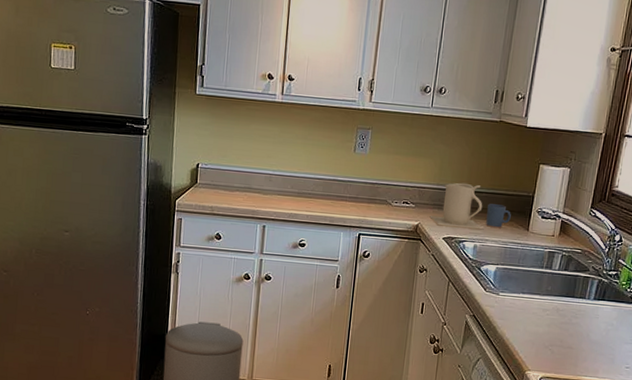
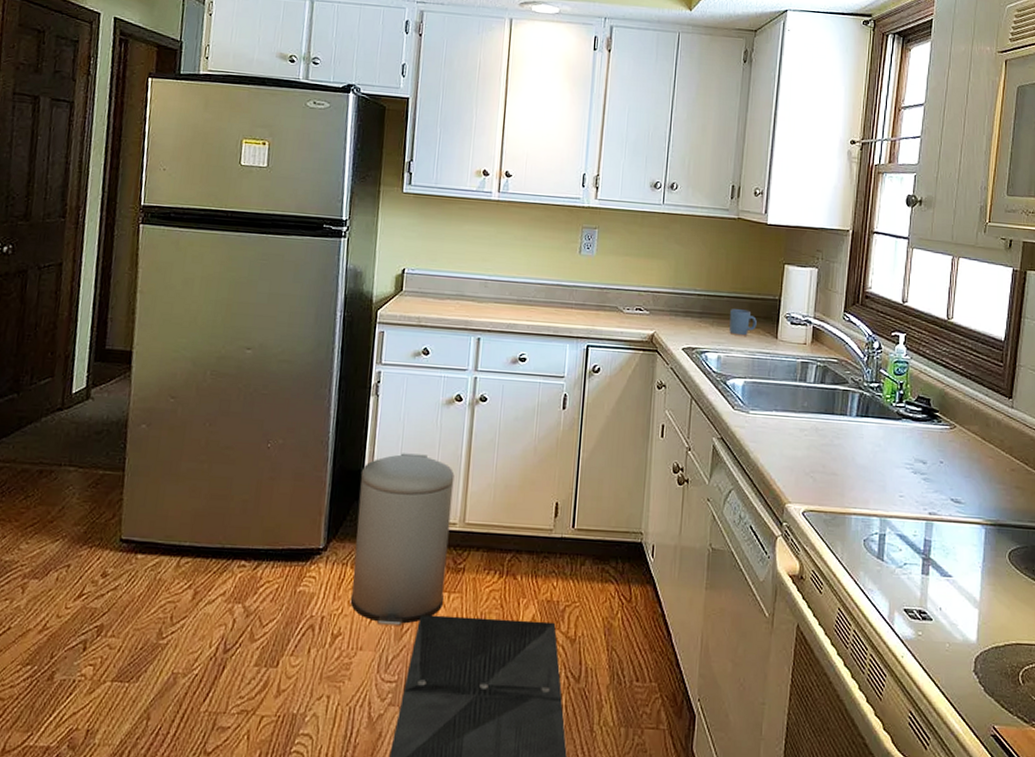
ceramic jug: present [429,182,484,230] -> none [666,286,728,339]

